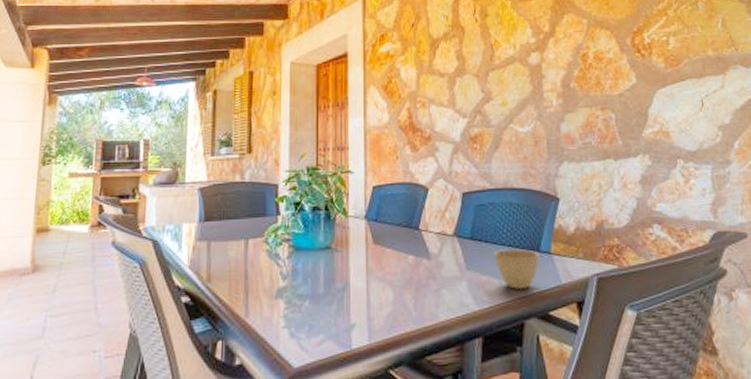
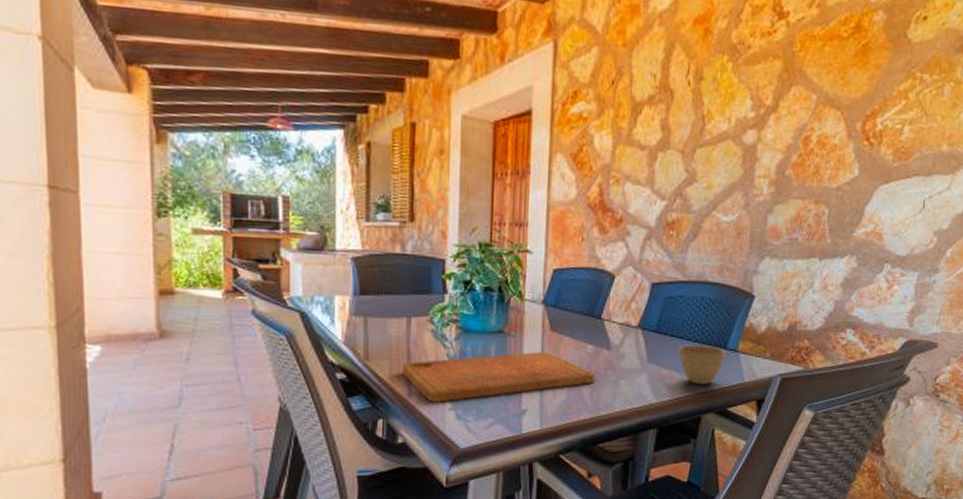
cutting board: none [239,265,418,321] -> present [401,352,595,402]

